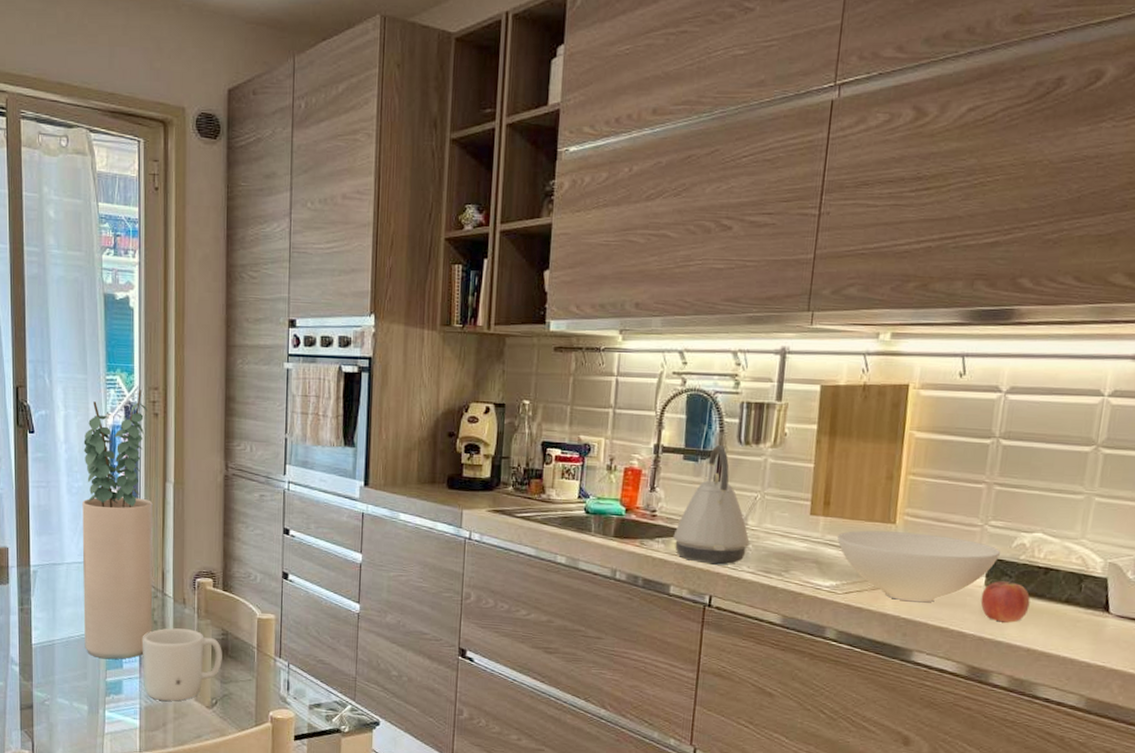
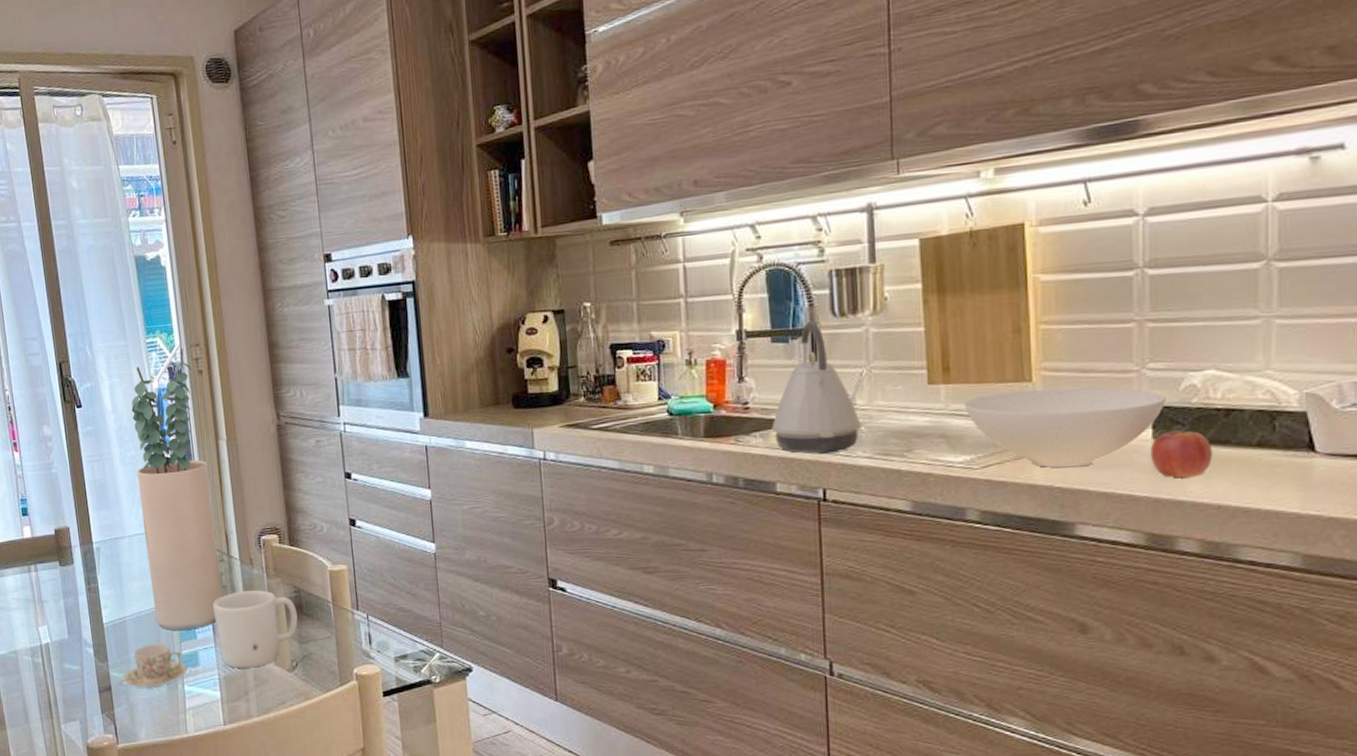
teacup: none [46,668,109,710] -> present [123,643,187,688]

